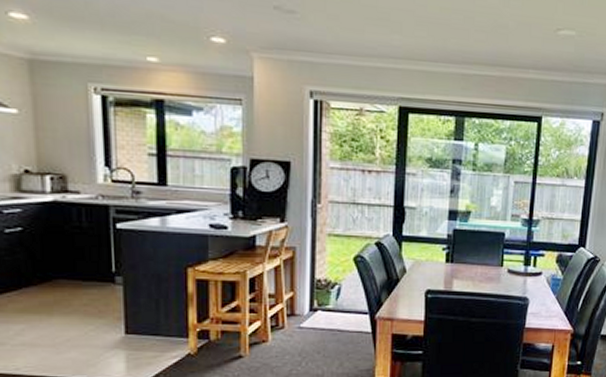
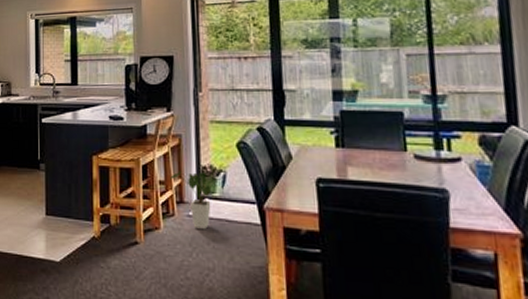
house plant: none [280,276,330,339] -> present [169,163,216,229]

